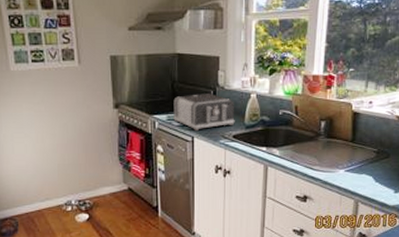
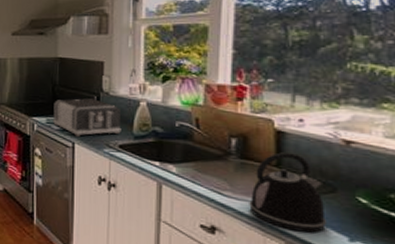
kettle: none [331,130,382,191] -> present [249,152,326,233]

